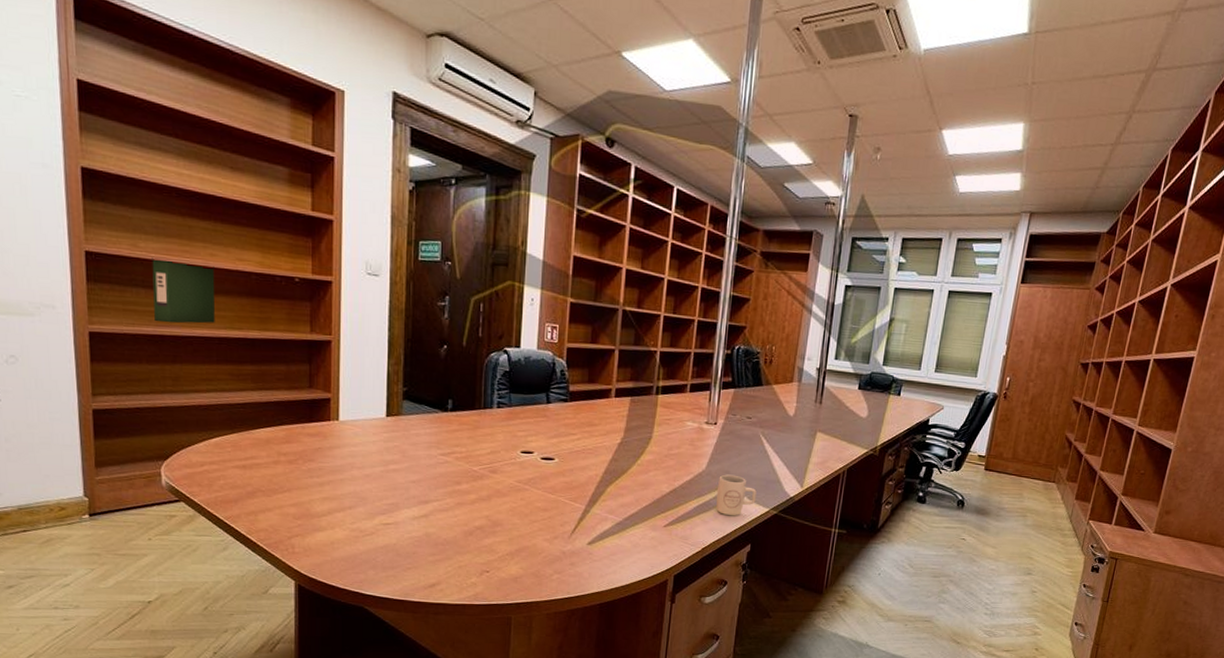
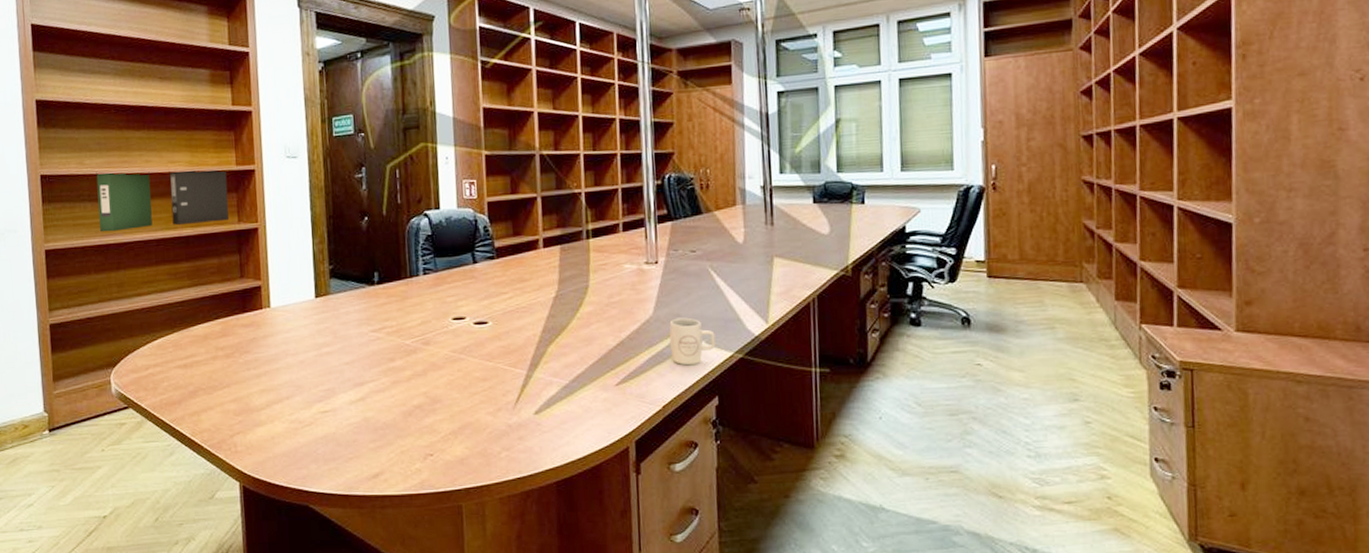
binder: none [236,271,301,329] -> present [169,171,229,226]

